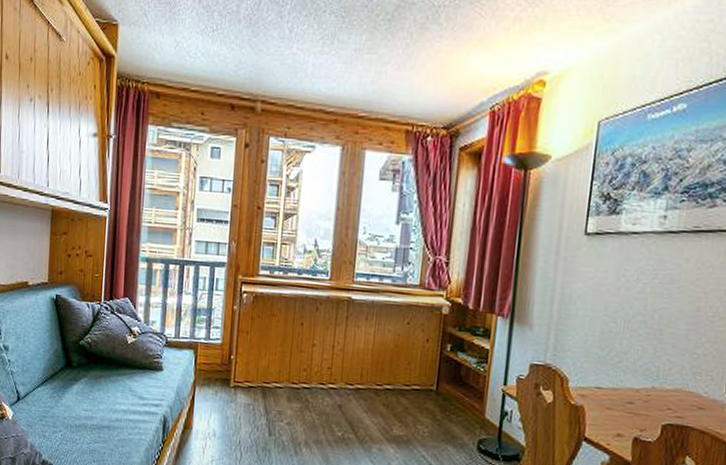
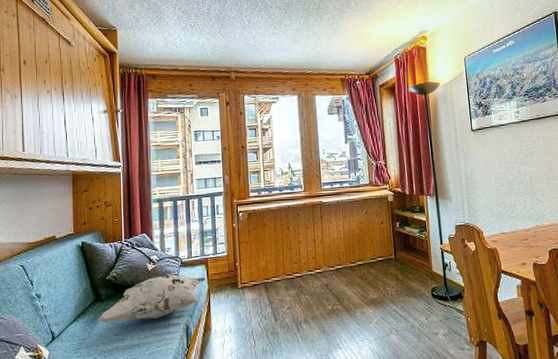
decorative pillow: none [66,352,193,402] -> present [97,274,206,323]

